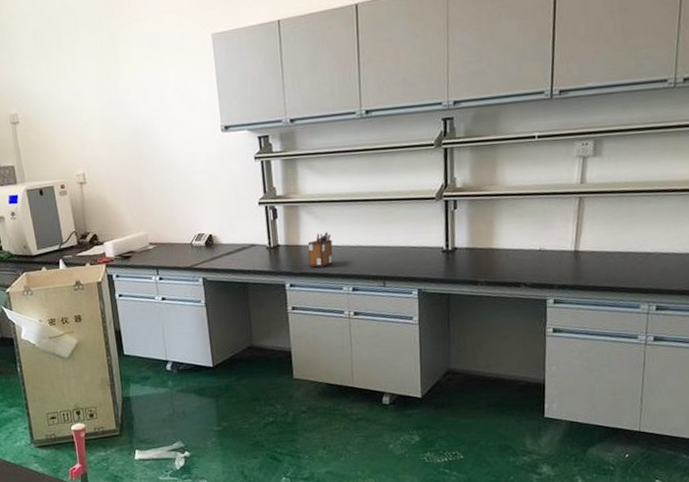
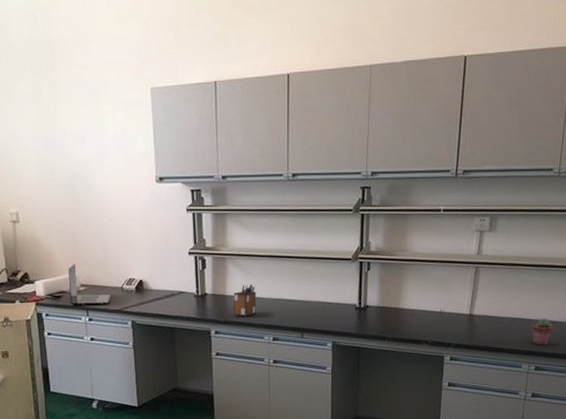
laptop: none [136,222,181,265] -> present [68,264,111,306]
potted succulent: none [650,251,676,282] -> present [532,319,553,345]

